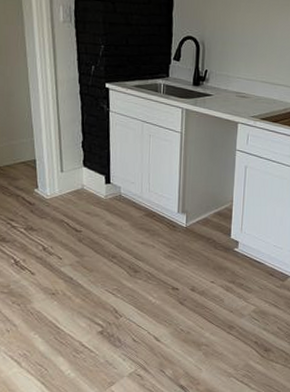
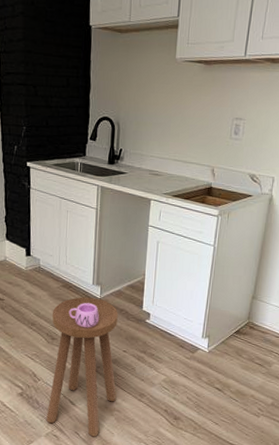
stool: none [129,226,205,374] -> present [46,297,118,437]
mug: none [152,232,186,259] -> present [68,303,100,328]

